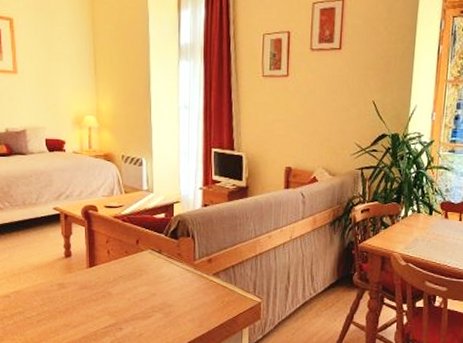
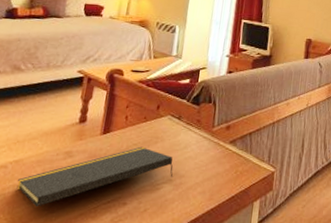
notepad: none [22,279,162,330] -> present [17,146,173,206]

